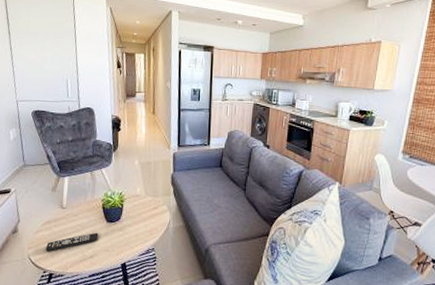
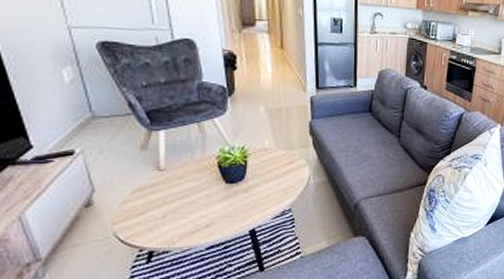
remote control: present [45,232,99,252] -> none [139,196,216,225]

